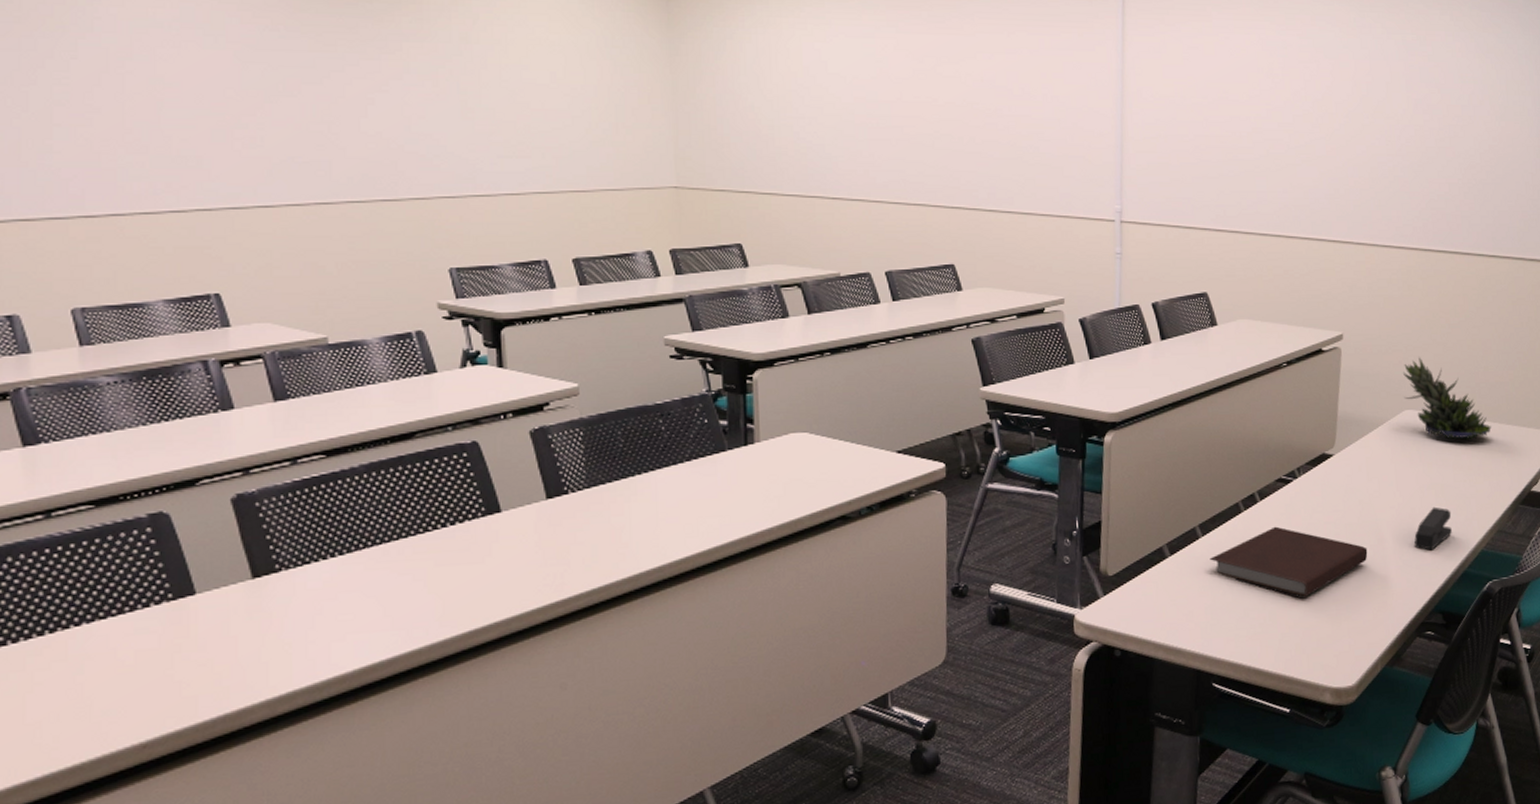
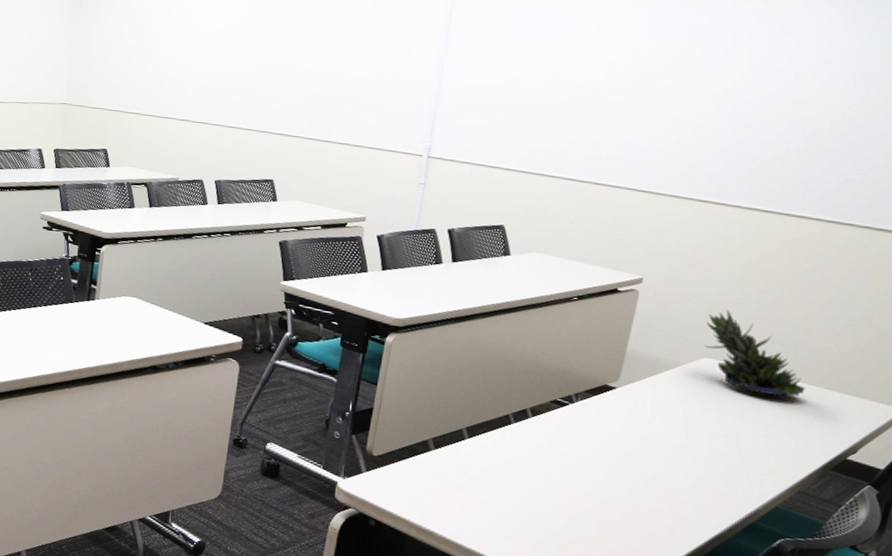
notebook: present [1209,526,1368,599] -> none [473,442,642,513]
stapler: present [1414,506,1452,551] -> none [695,454,745,496]

